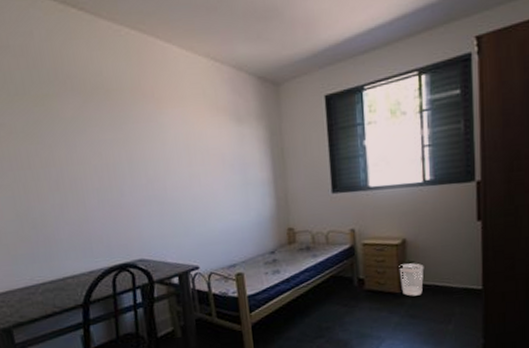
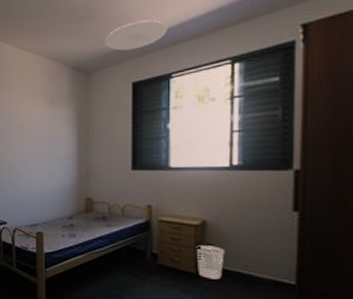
ceiling light: none [291,23,356,59] -> present [105,19,167,51]

